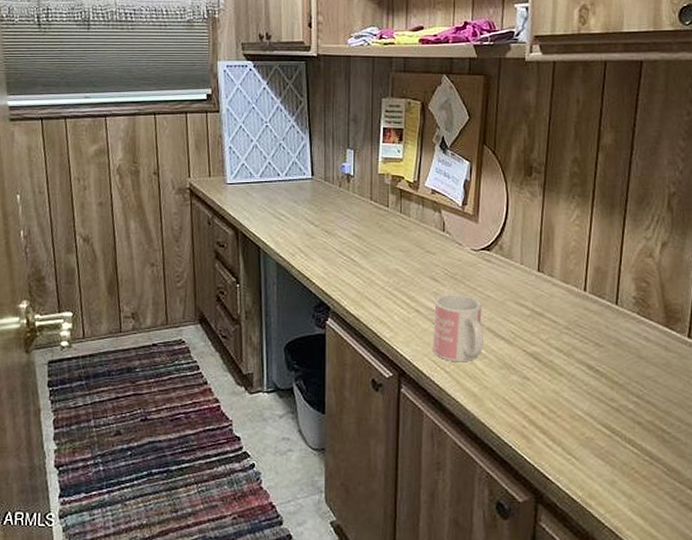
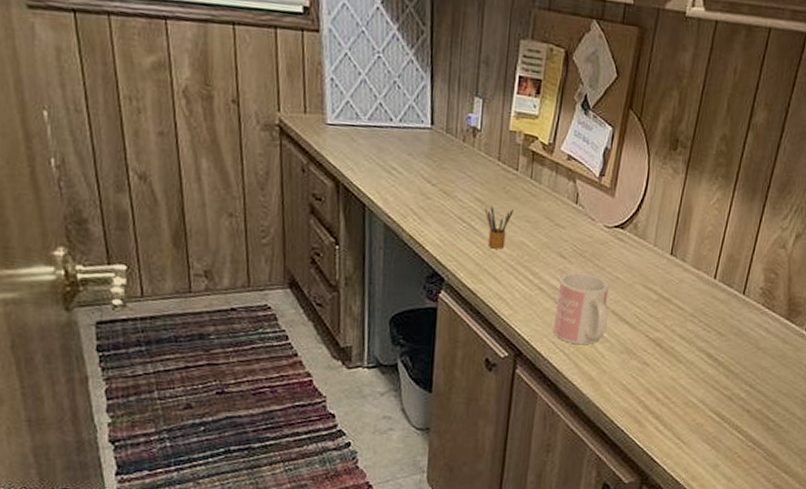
pencil box: none [361,238,387,277] -> present [484,204,514,249]

